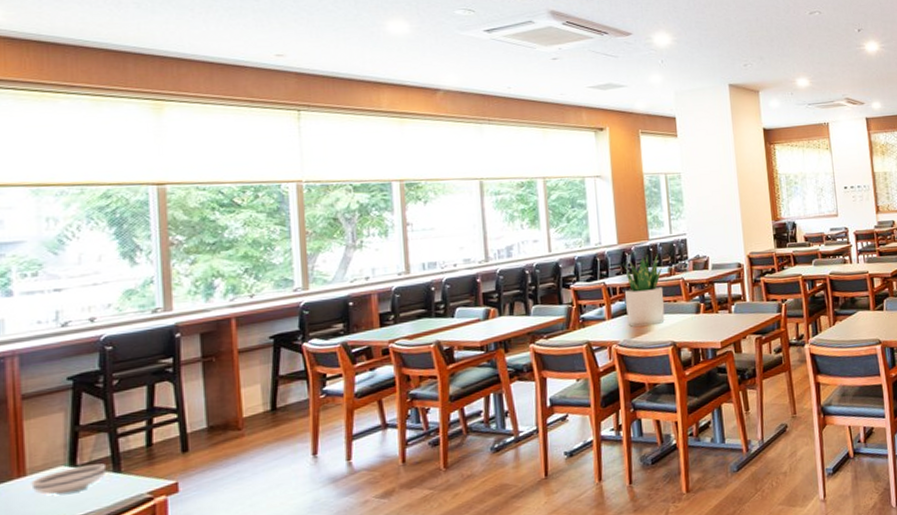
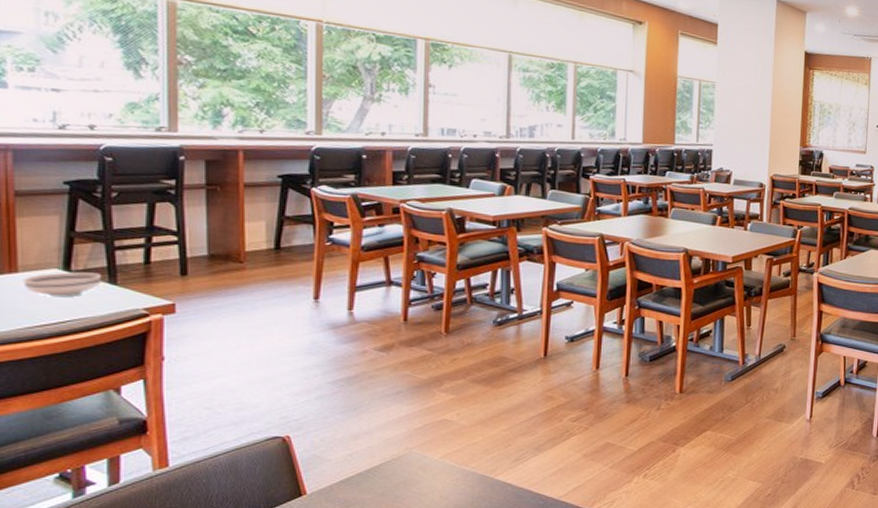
planter: present [624,254,665,328] -> none [643,158,684,230]

